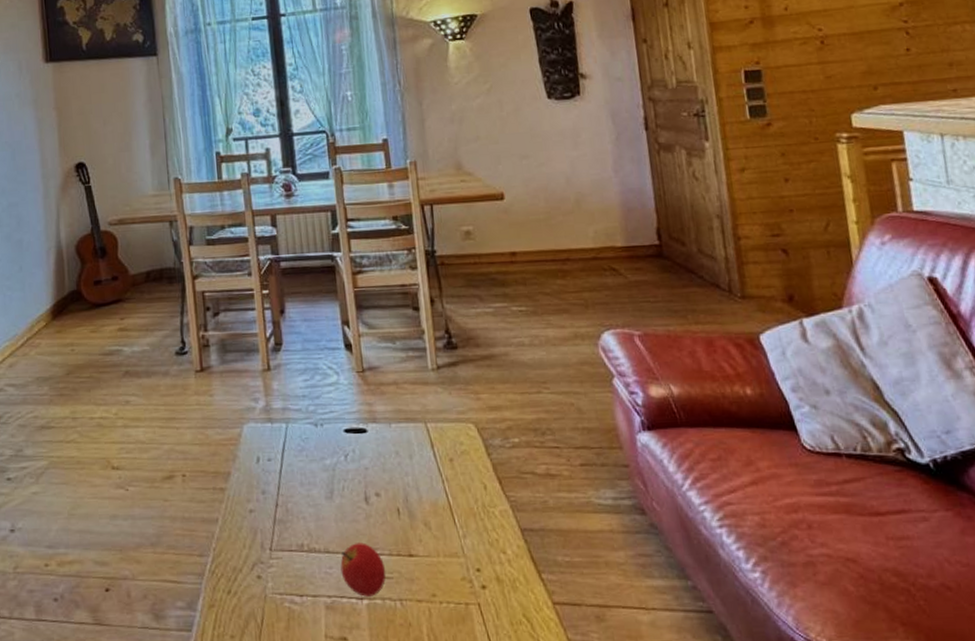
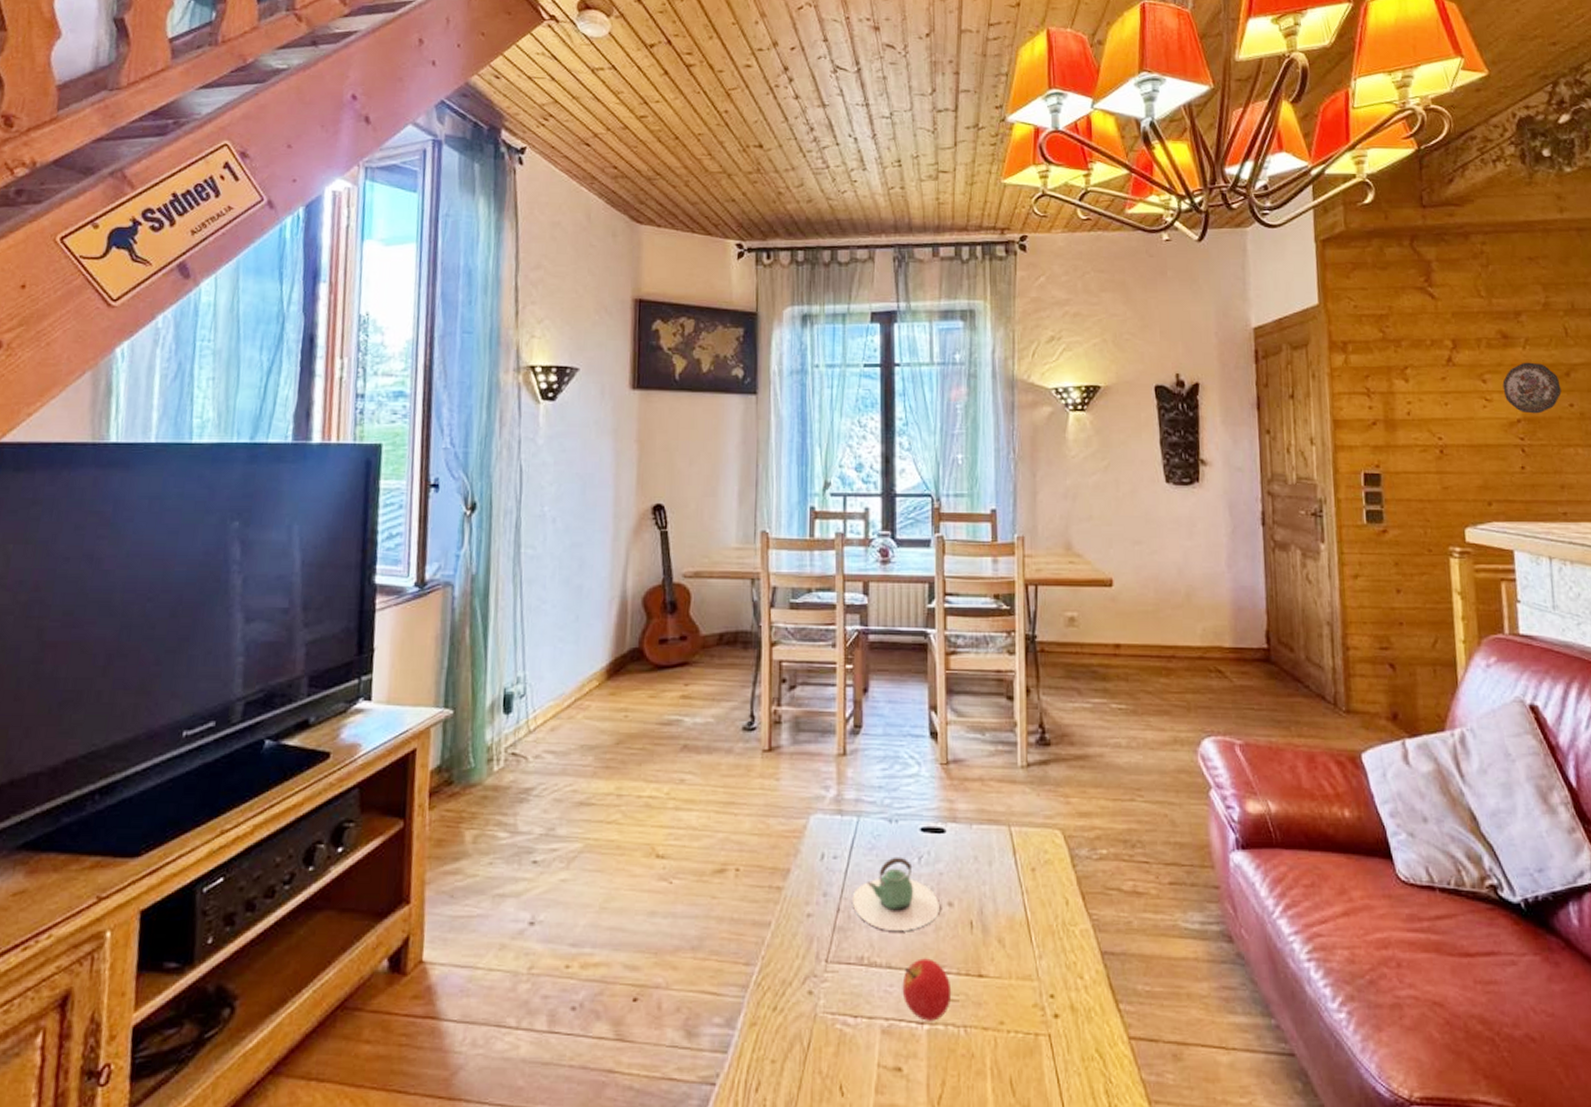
teapot: none [288,456,368,521] -> present [852,857,940,930]

